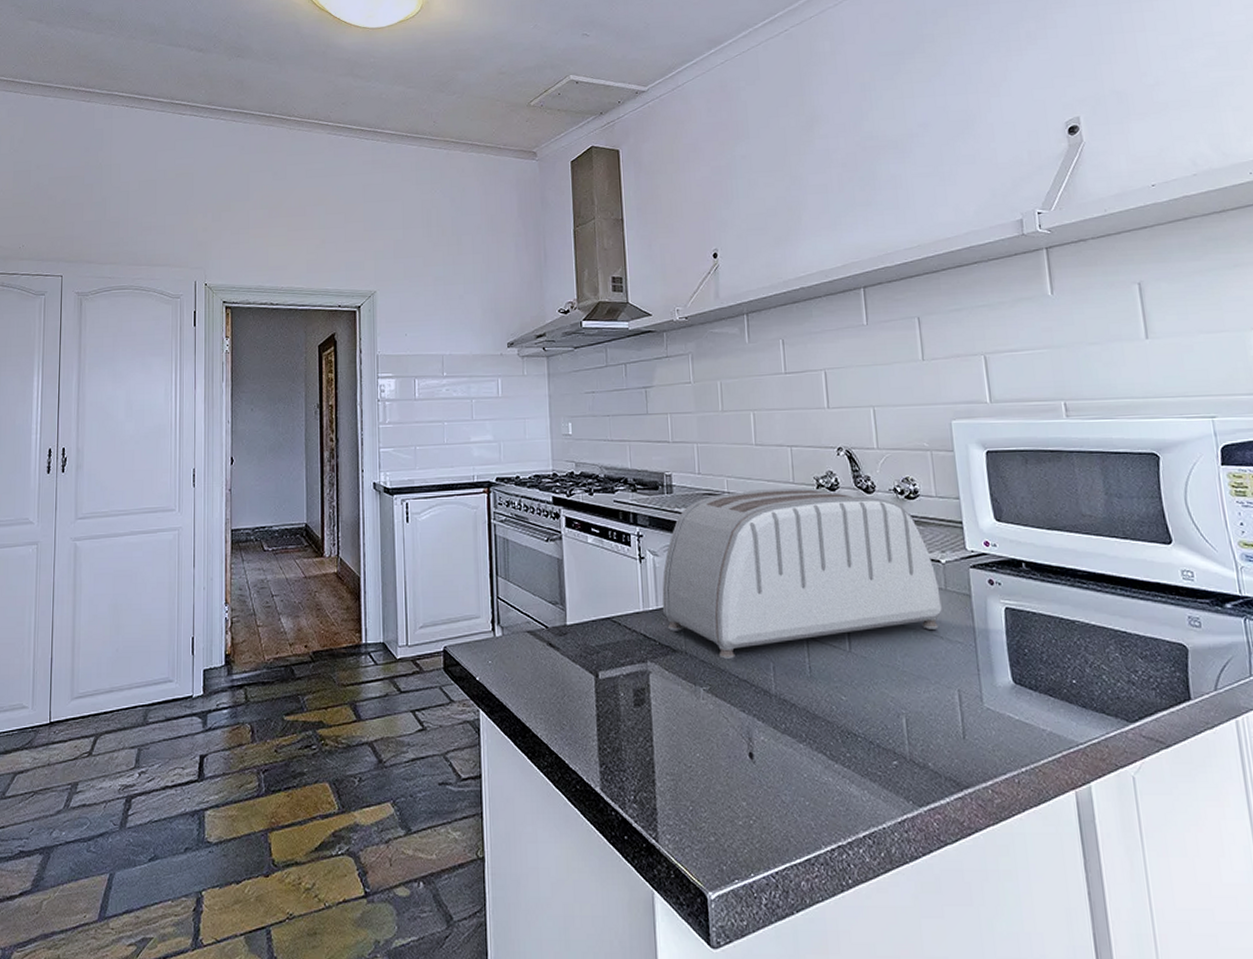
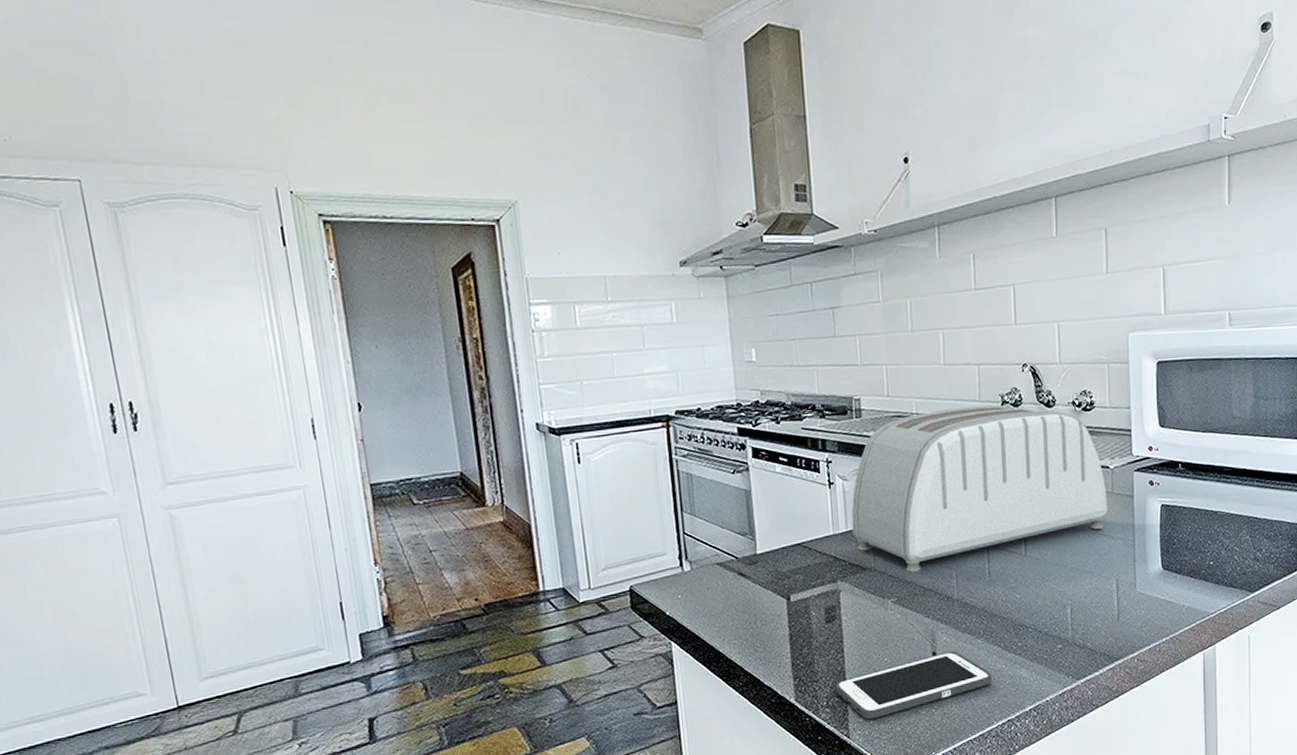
cell phone: none [643,754,817,823] -> present [835,651,992,720]

